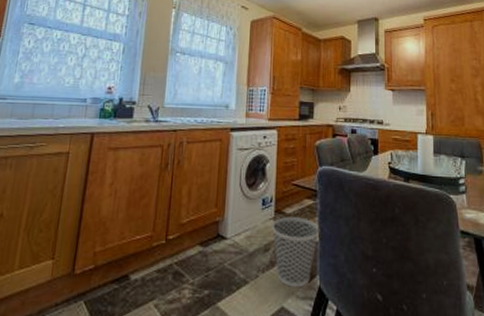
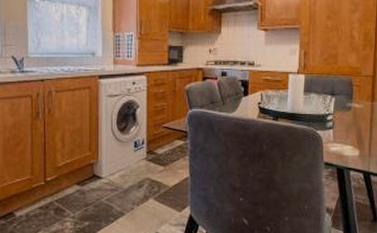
wastebasket: present [272,217,320,287] -> none [144,157,191,216]

